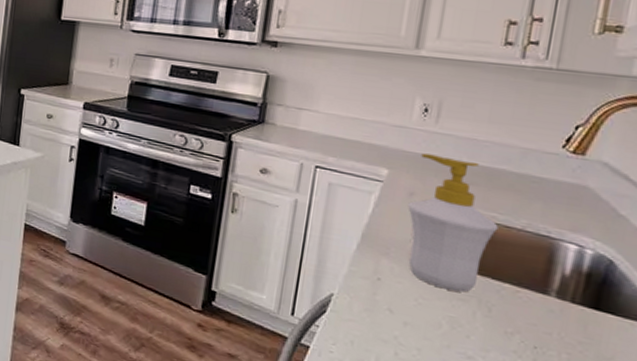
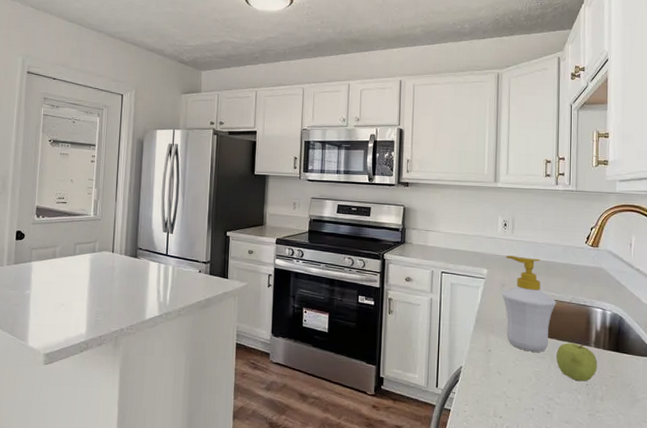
fruit: none [486,285,558,343] -> present [556,343,597,382]

